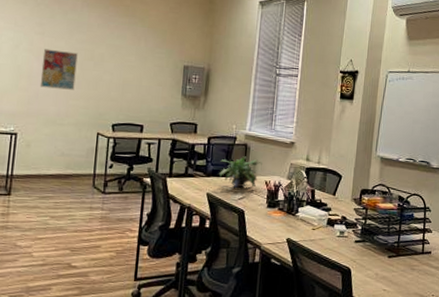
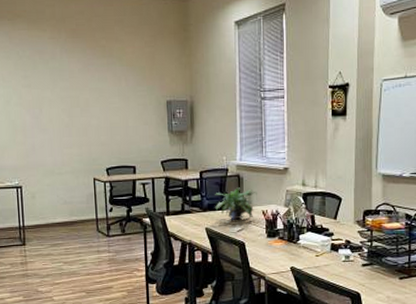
wall art: present [40,49,78,90] -> none [32,100,66,140]

